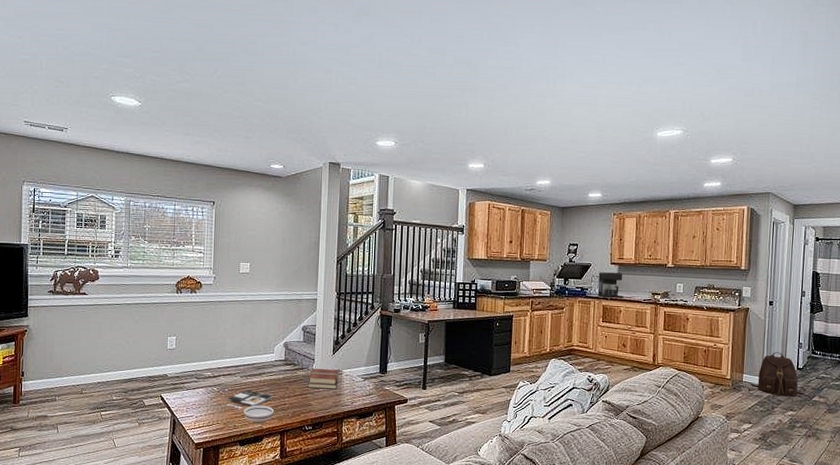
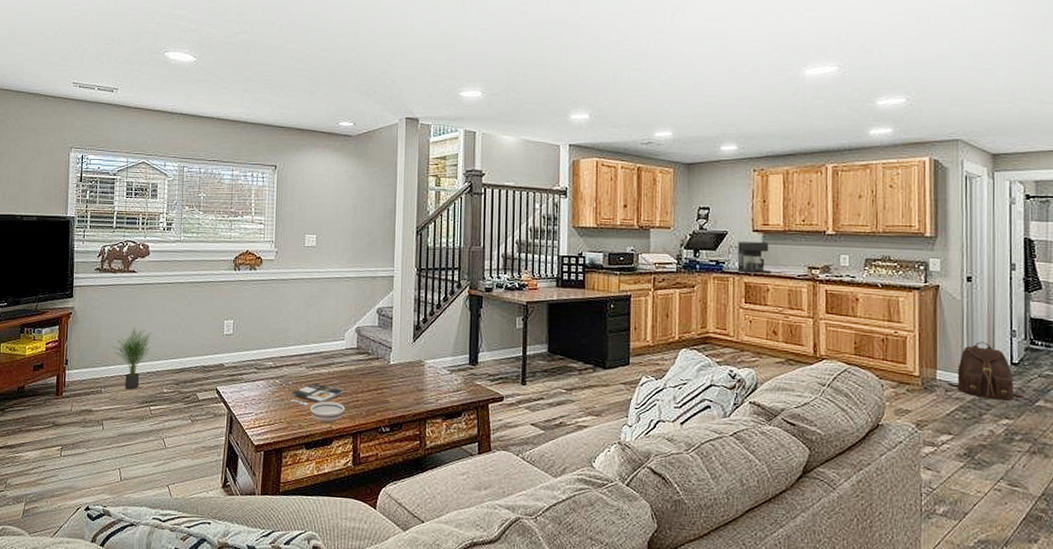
potted plant: none [65,343,101,398] -> present [112,327,151,390]
books: present [308,368,338,390] -> none [384,358,420,384]

